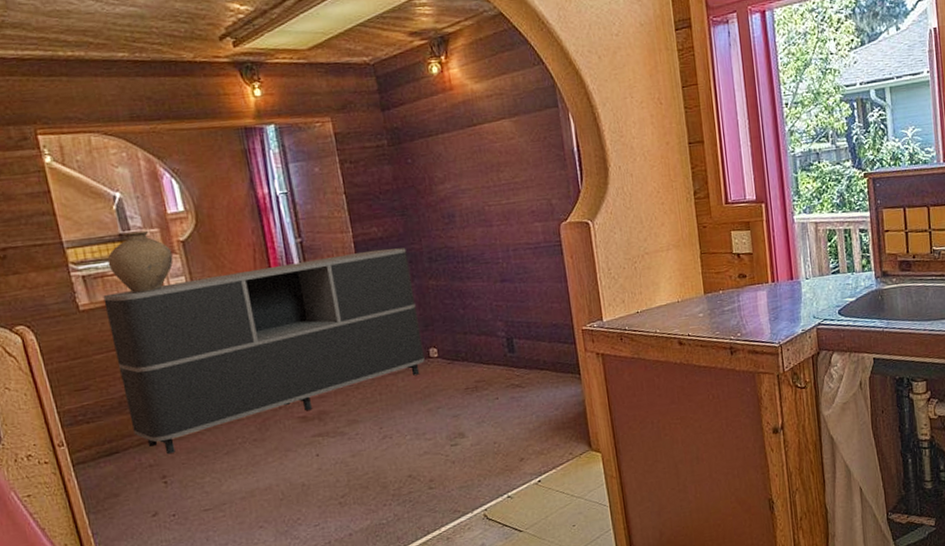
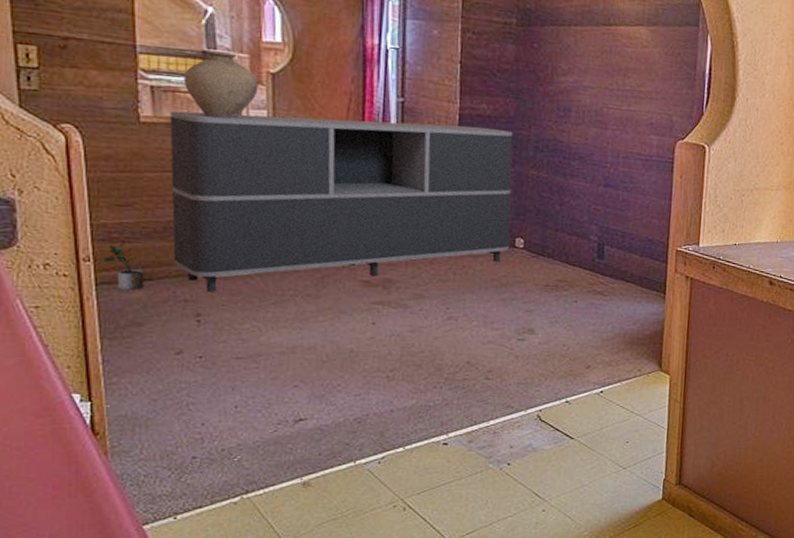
potted plant: none [75,423,113,467] -> present [104,242,144,290]

